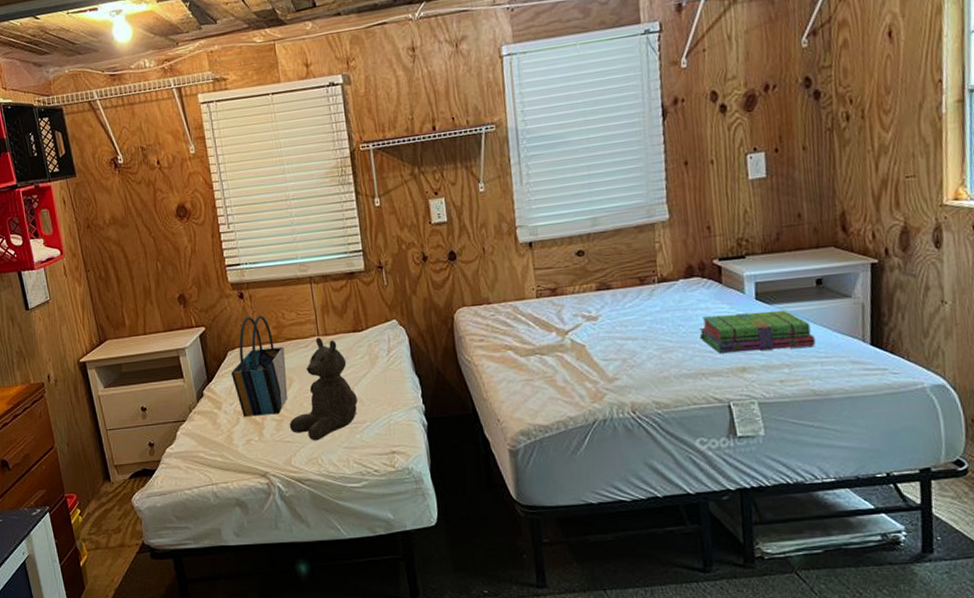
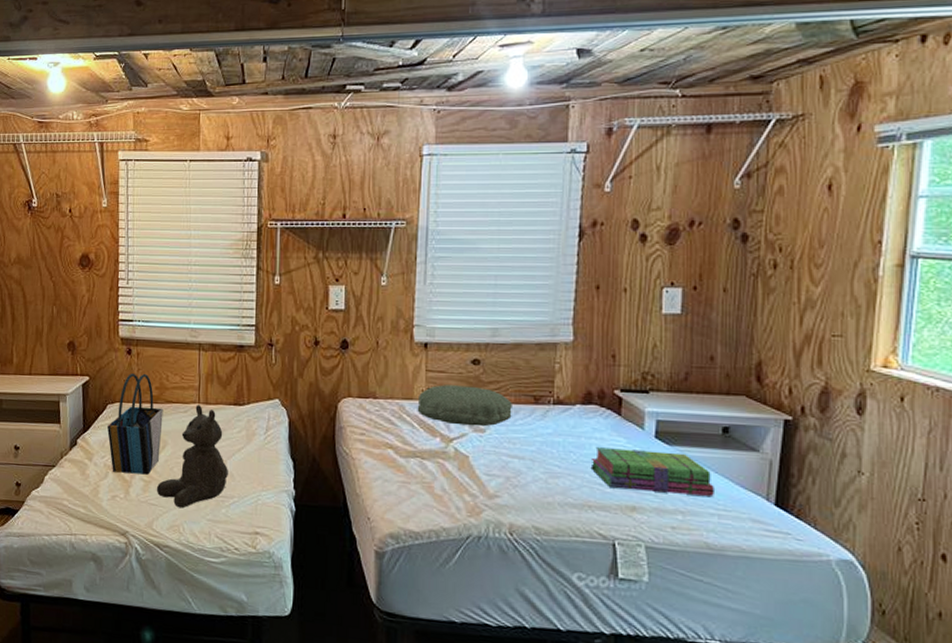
pillow: none [529,277,621,317] -> present [417,385,512,427]

